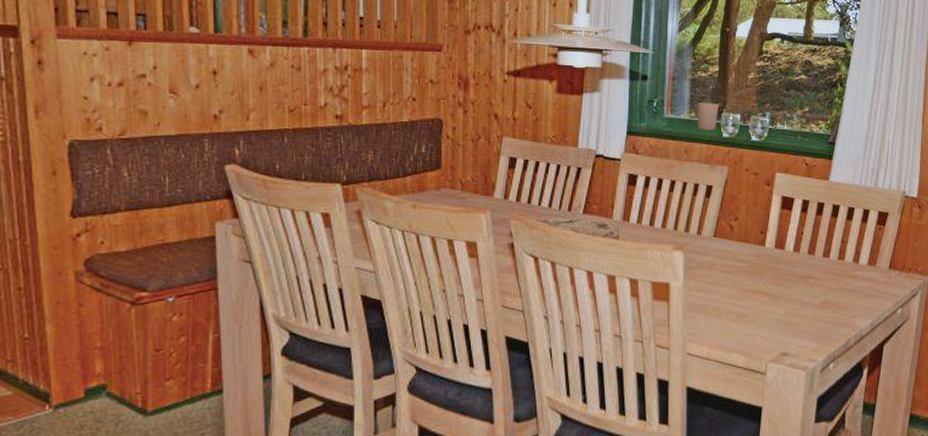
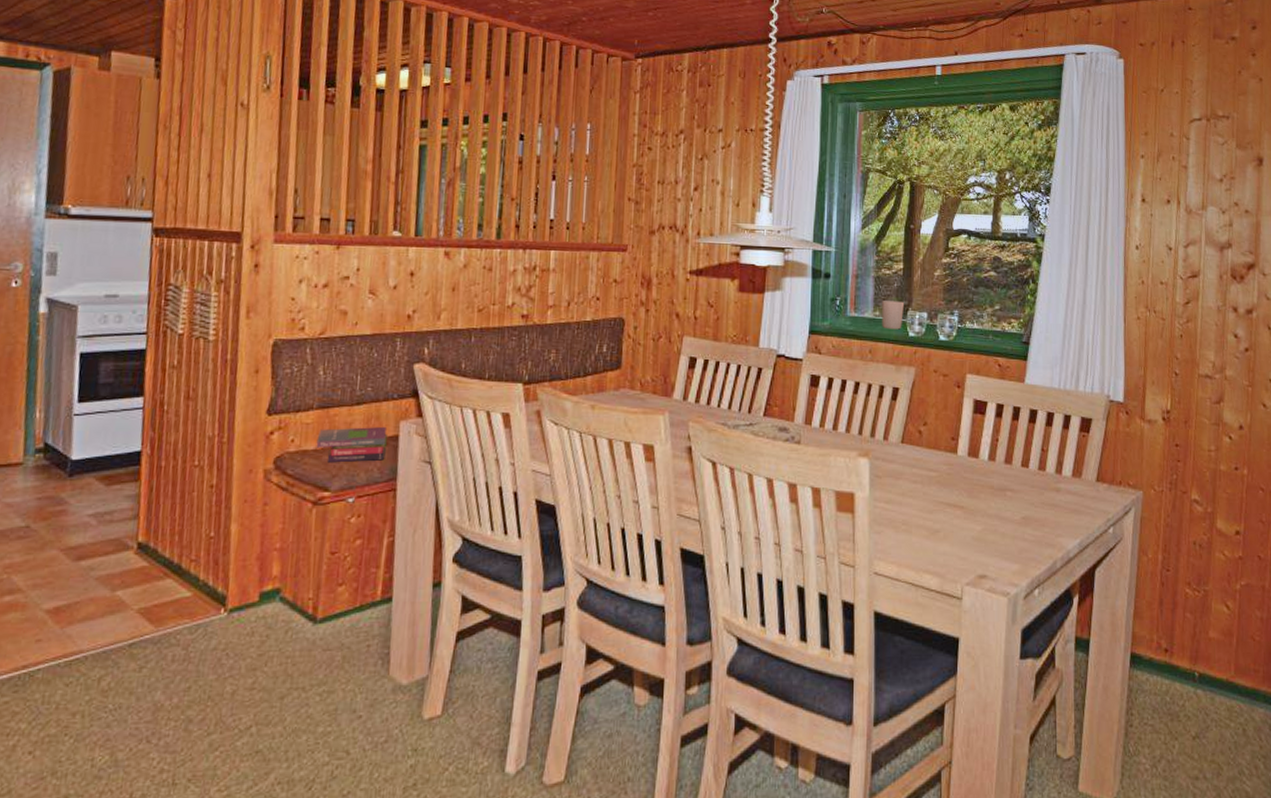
books: none [128,227,203,264] -> present [316,426,387,463]

